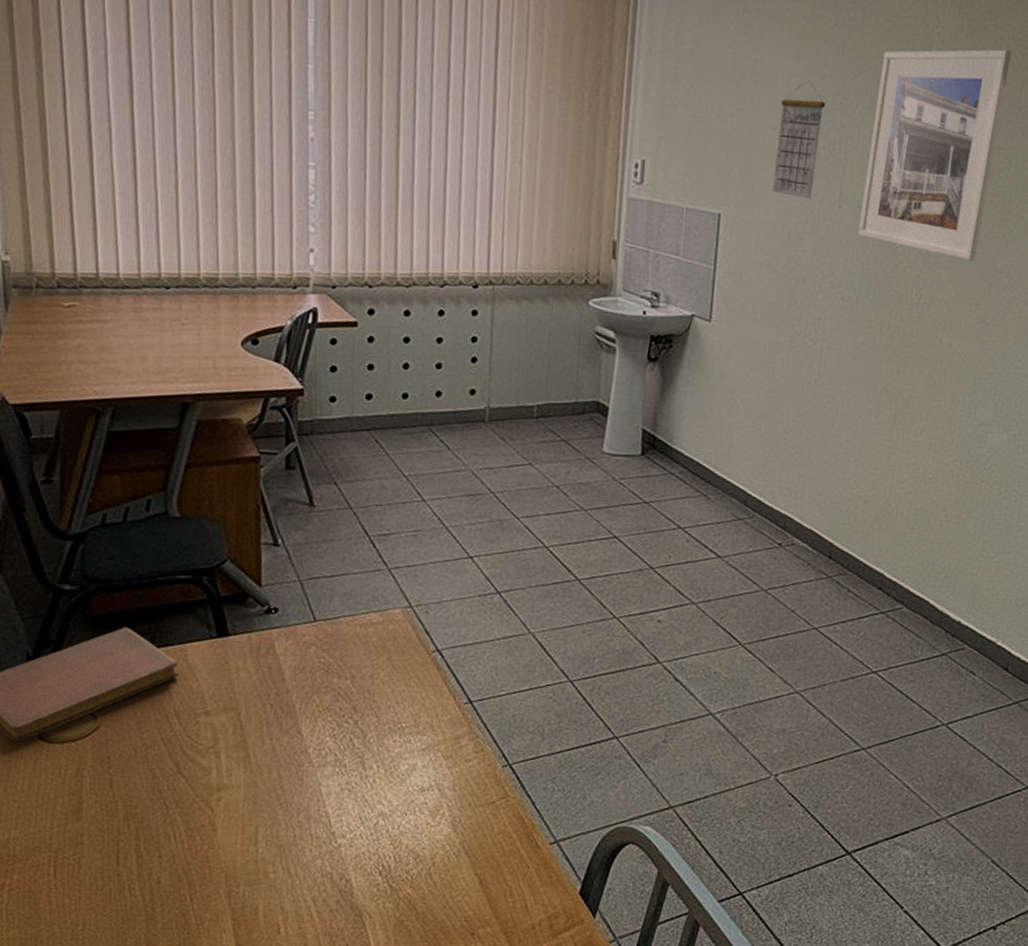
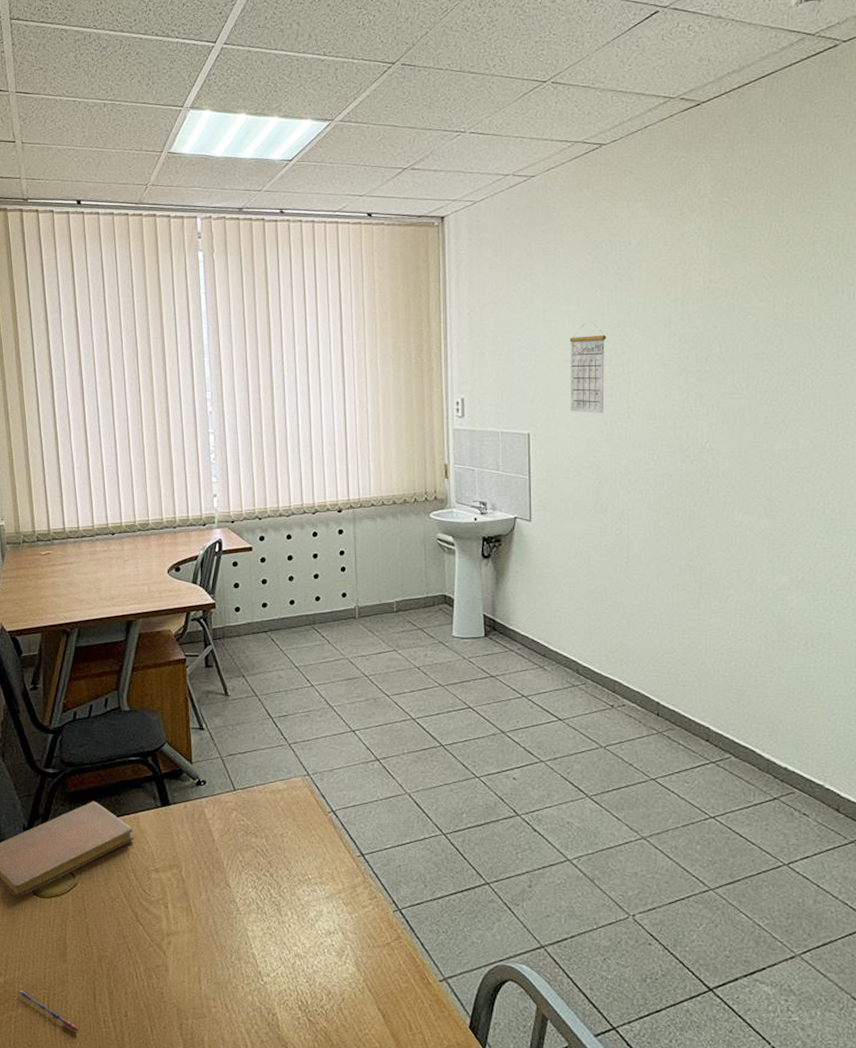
pen: none [13,852,96,903] -> present [18,989,79,1033]
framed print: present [858,49,1012,261] -> none [648,274,761,449]

